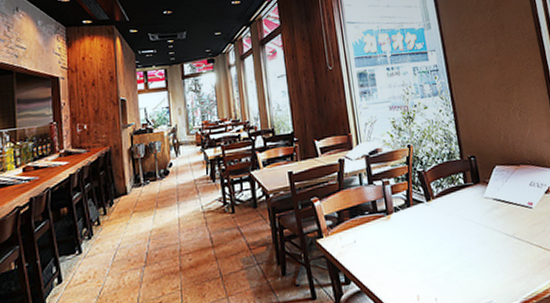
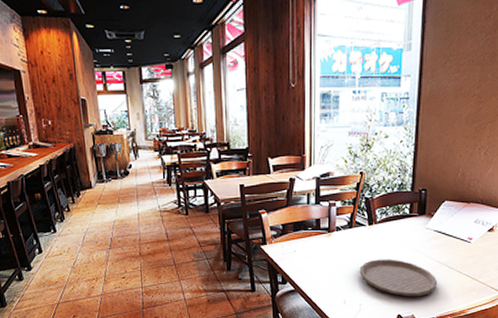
plate: none [426,237,512,282] -> present [359,259,438,297]

